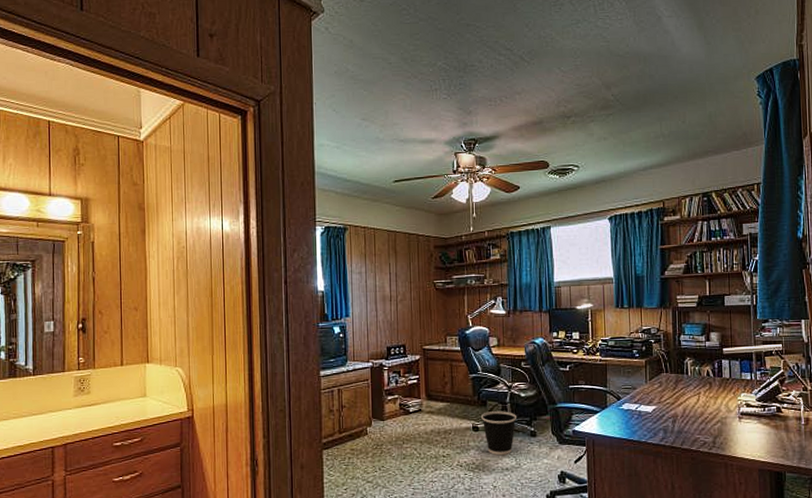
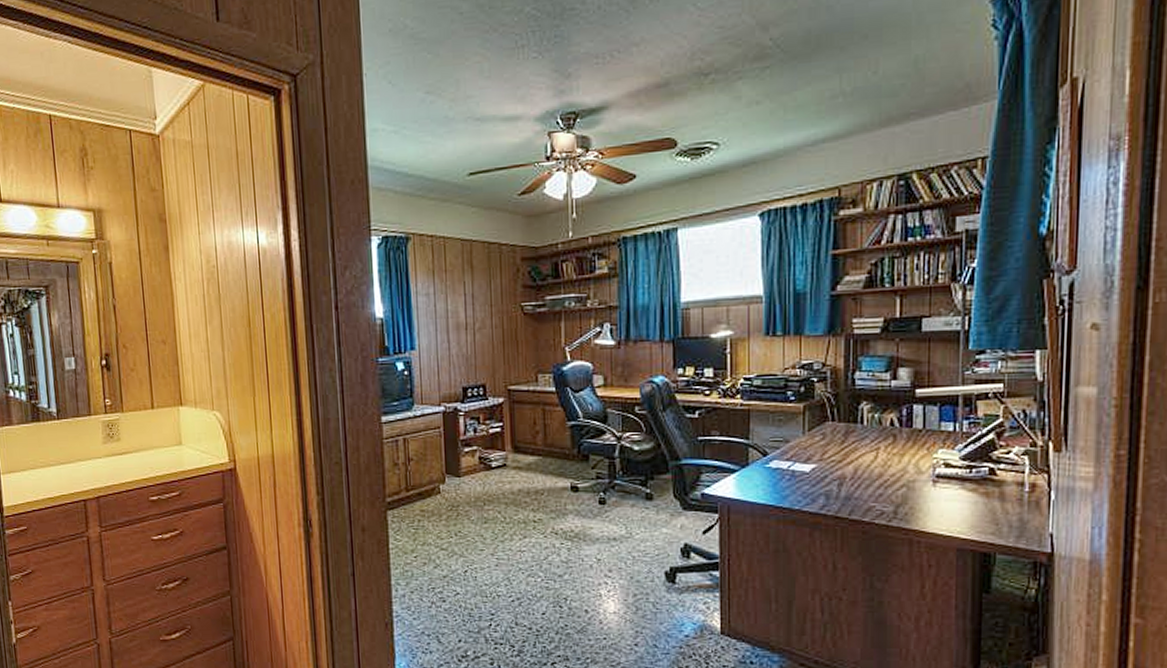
wastebasket: present [481,411,516,456] -> none [582,468,627,523]

